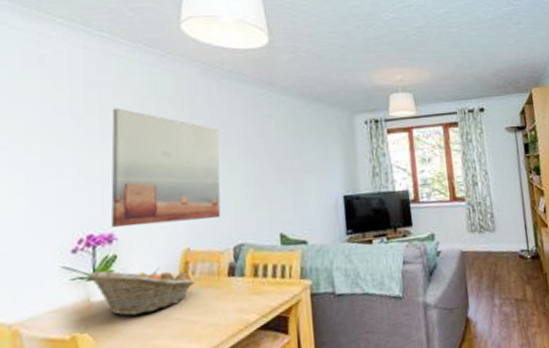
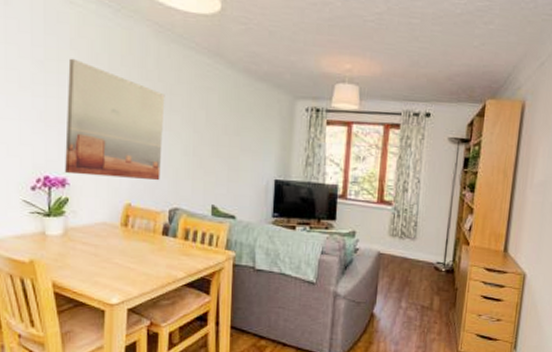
fruit basket: present [87,267,196,316] -> none [44,209,134,254]

